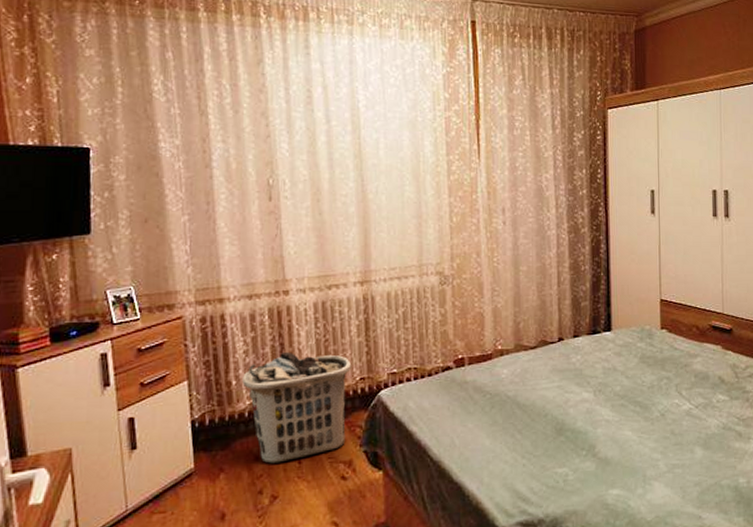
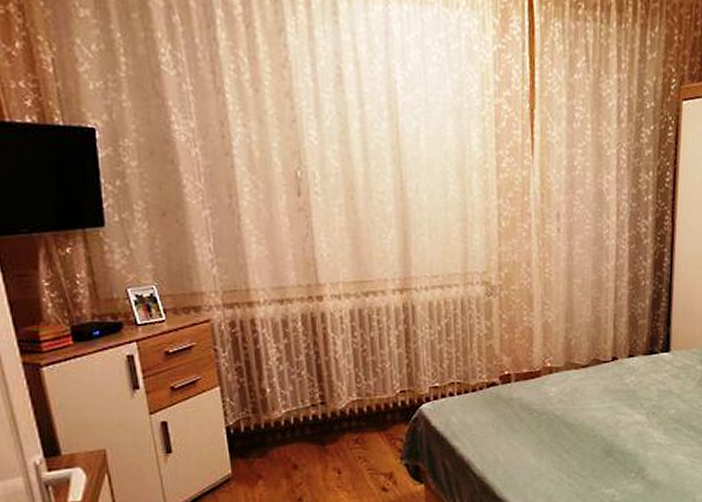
clothes hamper: present [242,351,352,464] -> none [277,360,392,473]

